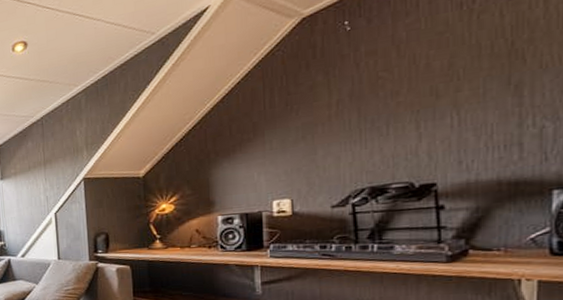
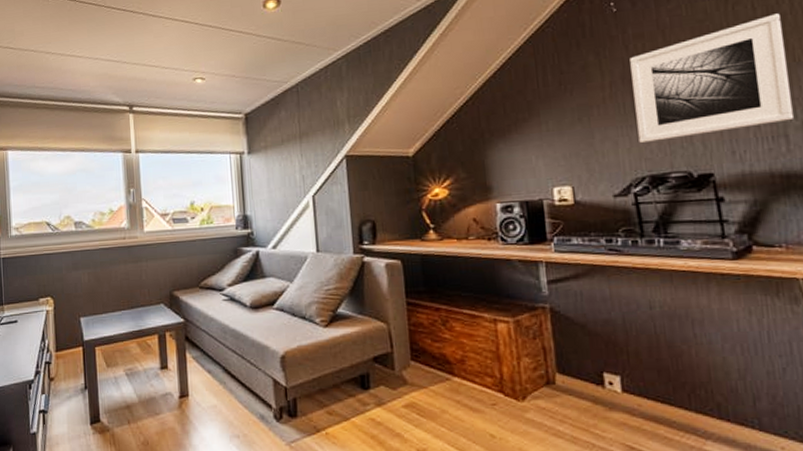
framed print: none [360,19,531,157] -> present [630,13,793,143]

